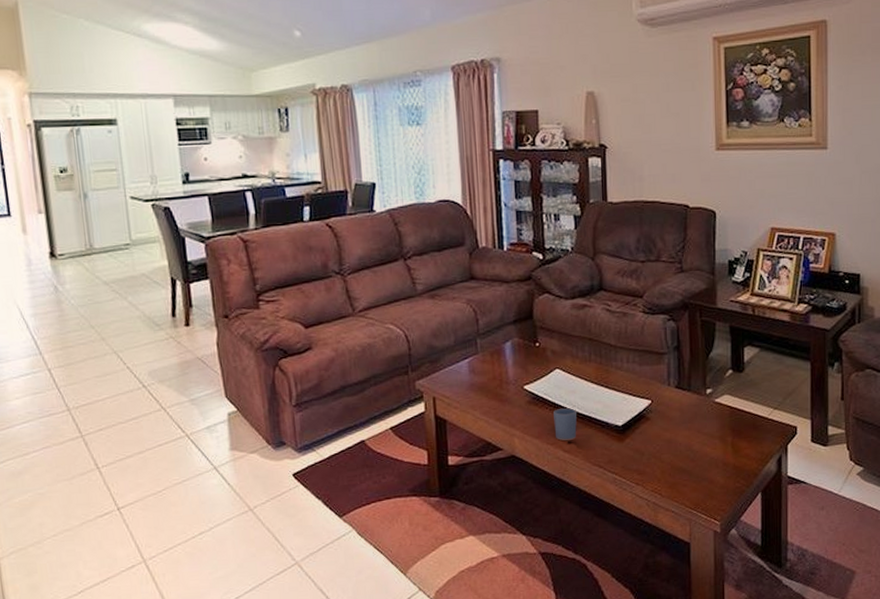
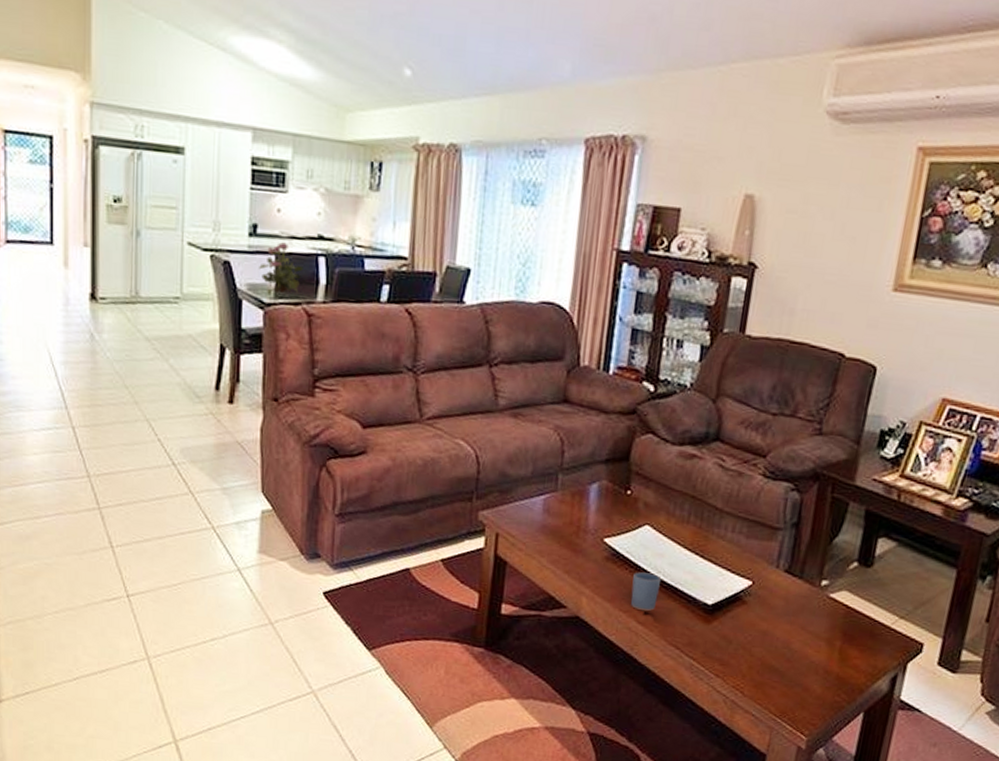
flower bouquet: none [195,185,234,230] -> present [259,242,303,296]

